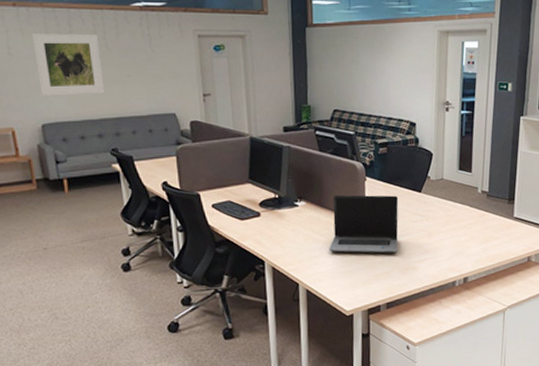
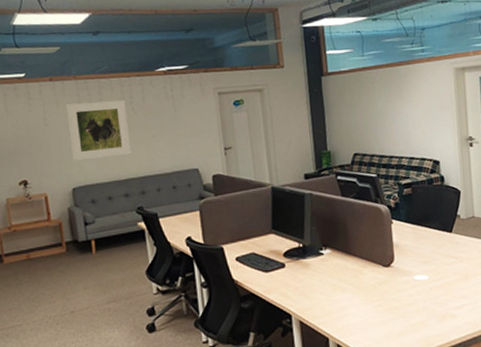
laptop computer: present [329,194,399,253] -> none [358,237,432,302]

